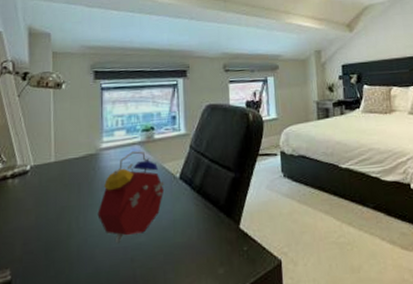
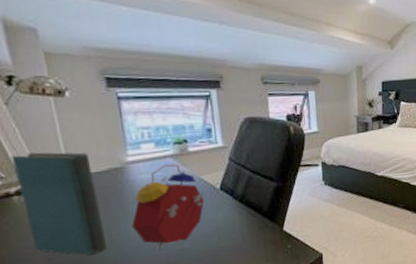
book: none [13,138,74,243] -> present [11,152,106,255]

